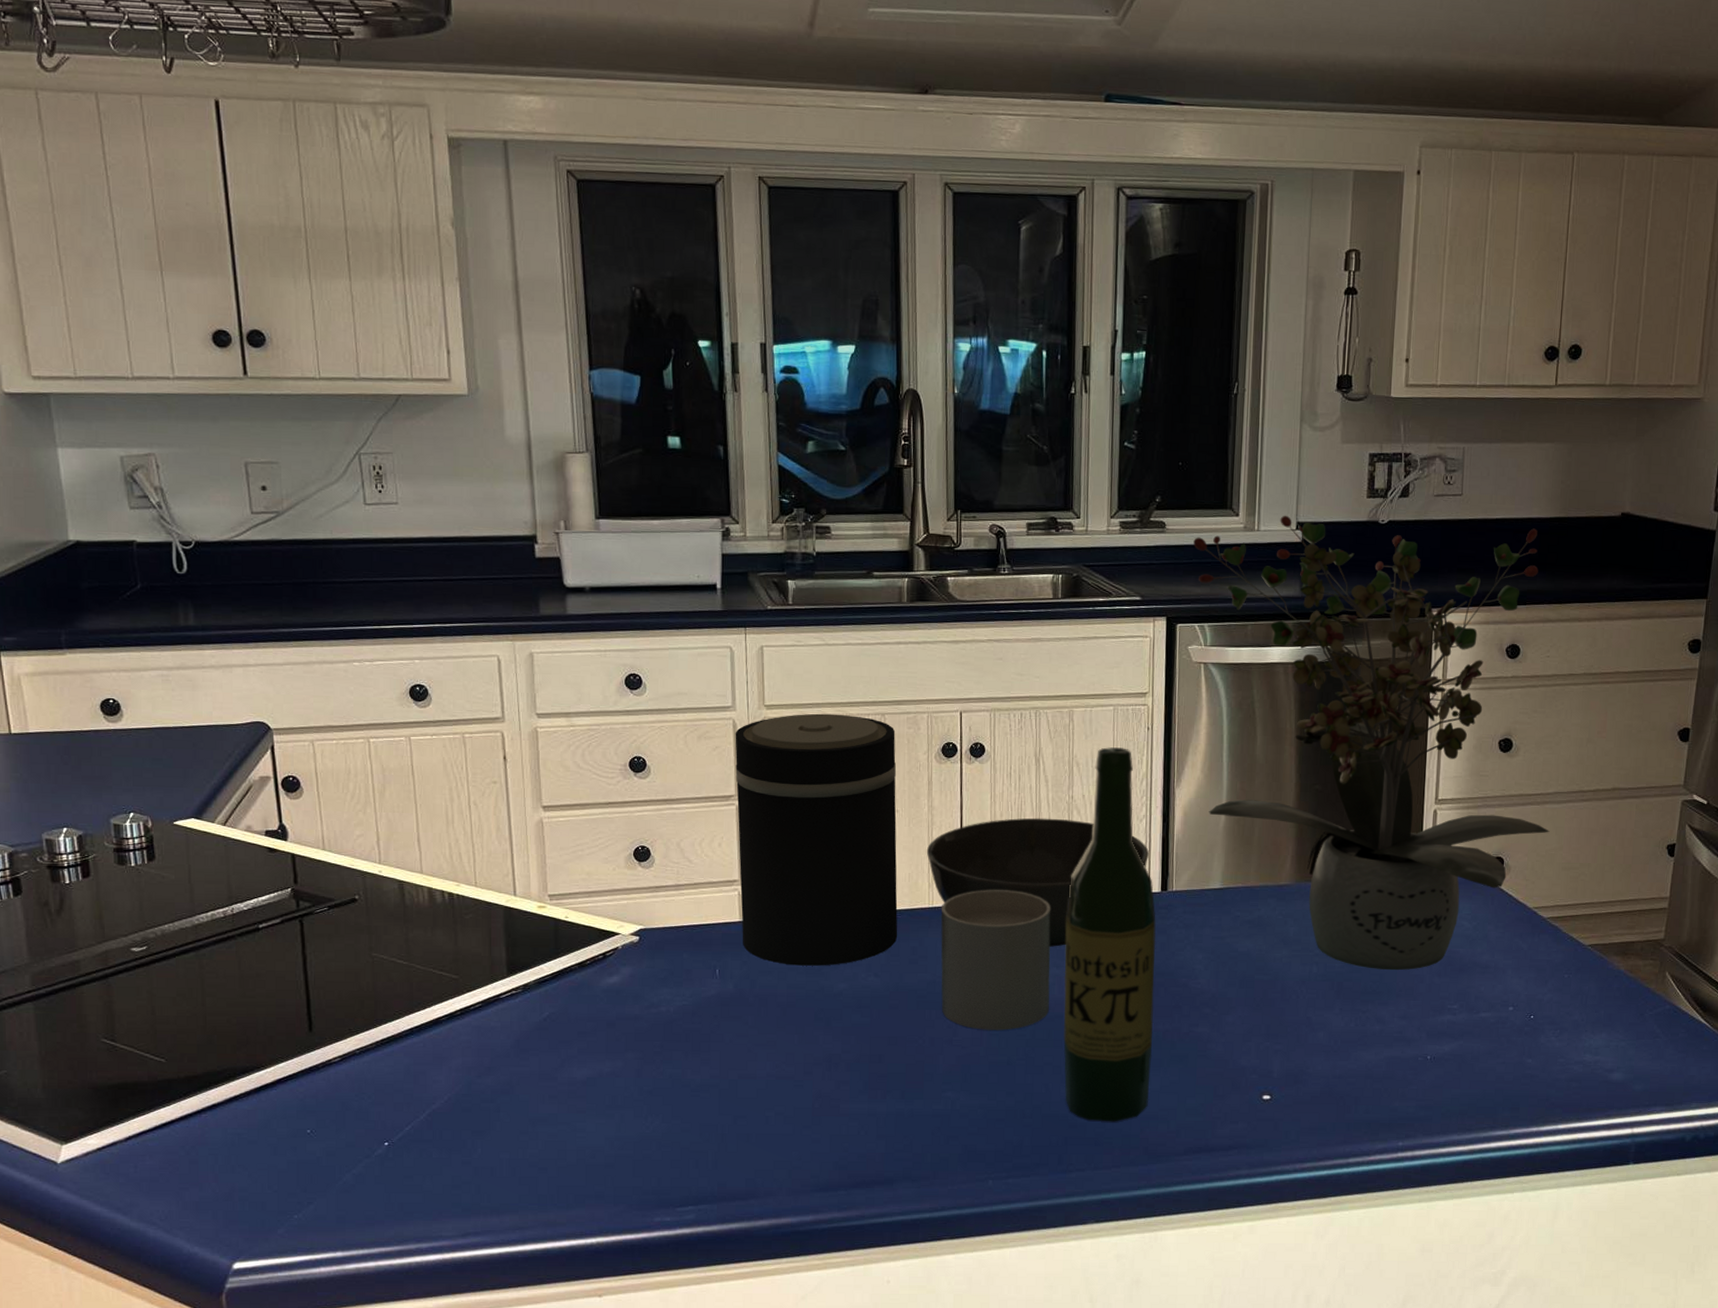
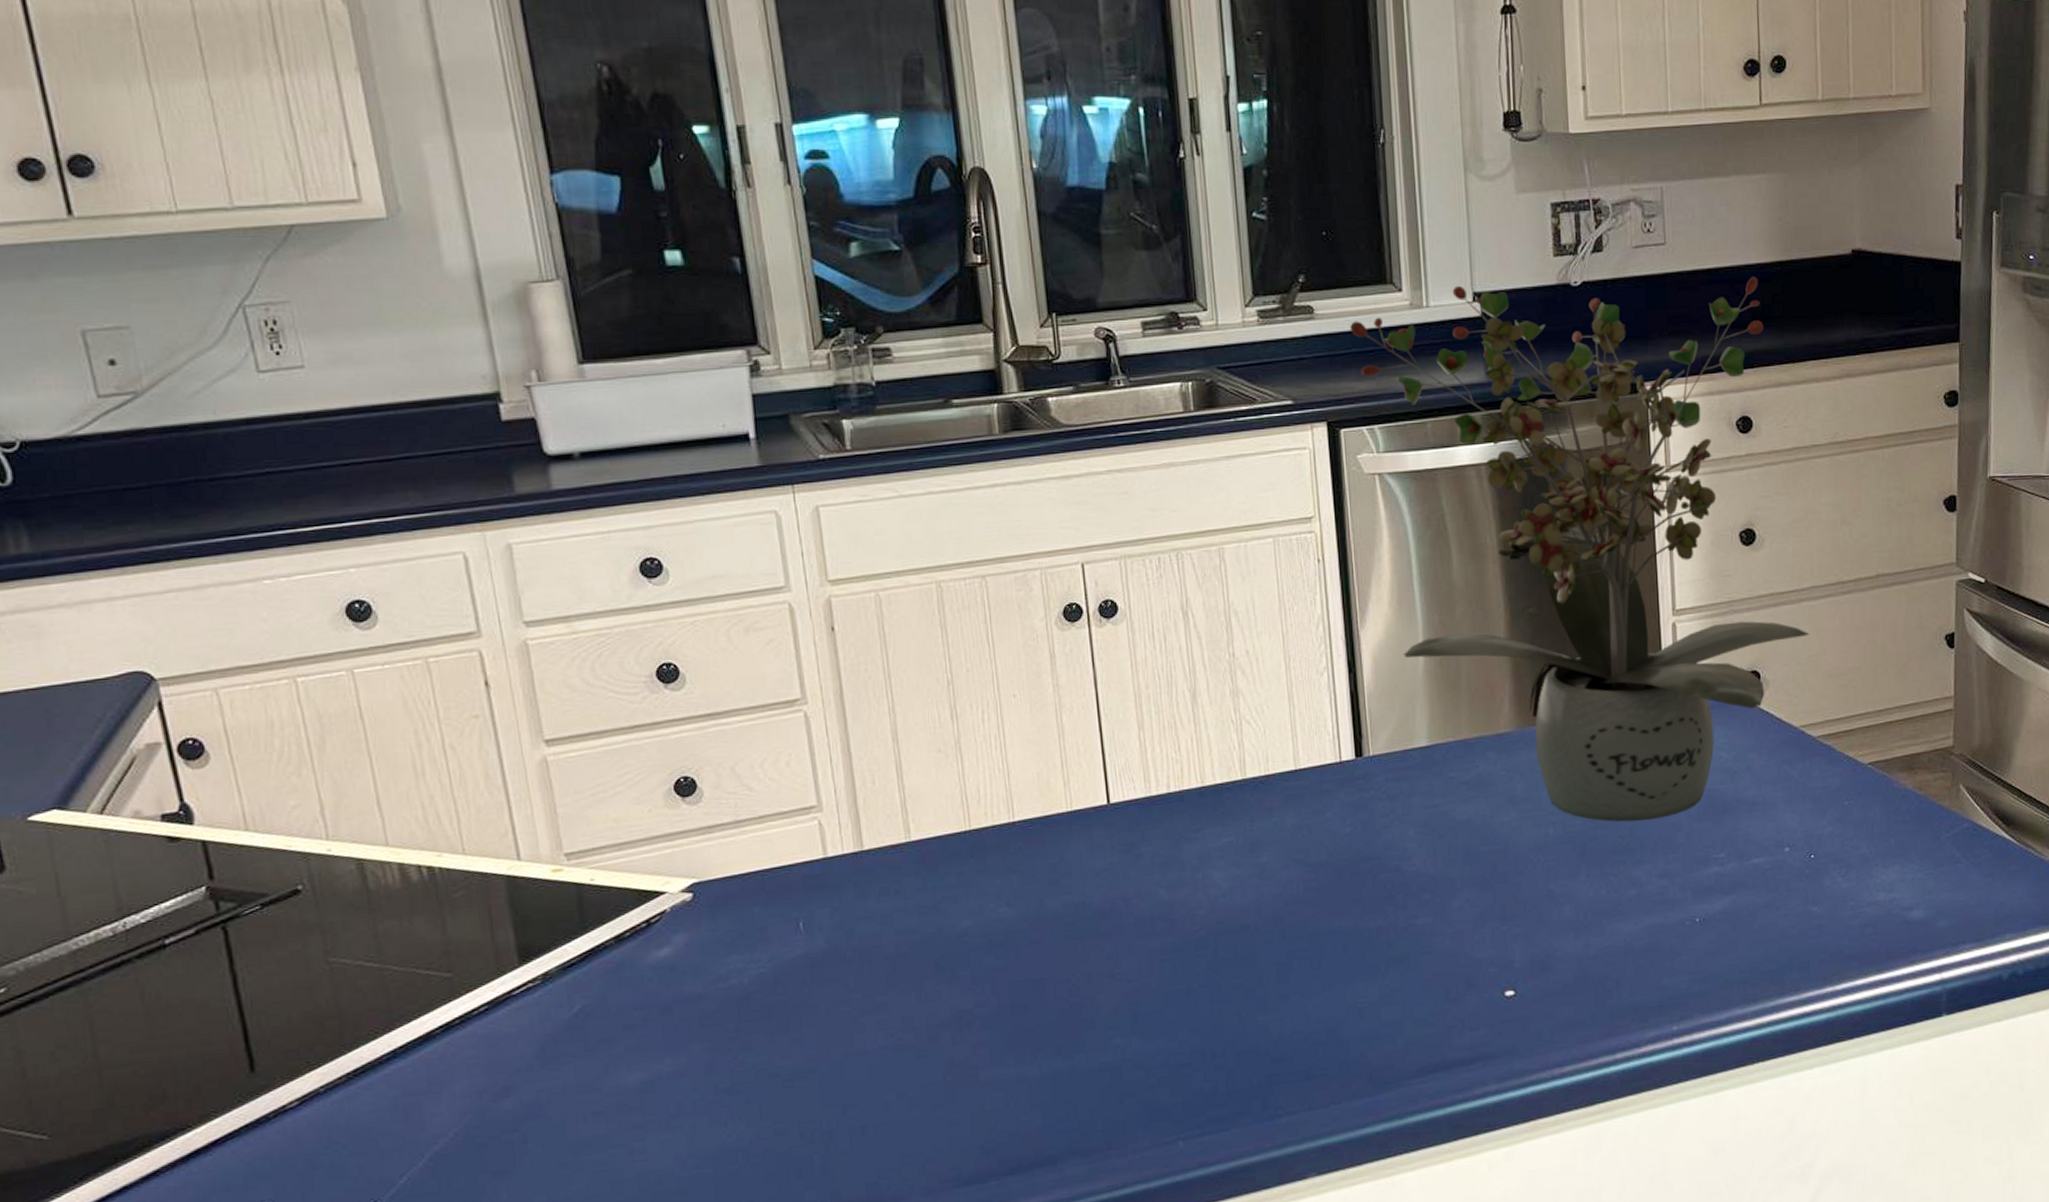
cylinder: present [735,713,898,966] -> none [793,582,1031,906]
bowl: present [926,818,1149,947] -> none [1056,682,1336,843]
mug: present [941,890,1051,1030] -> none [1082,778,1232,956]
wine bottle: present [1063,747,1156,1122] -> none [1240,587,1367,1050]

